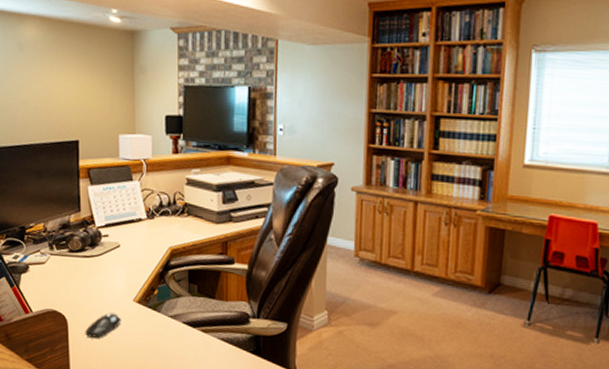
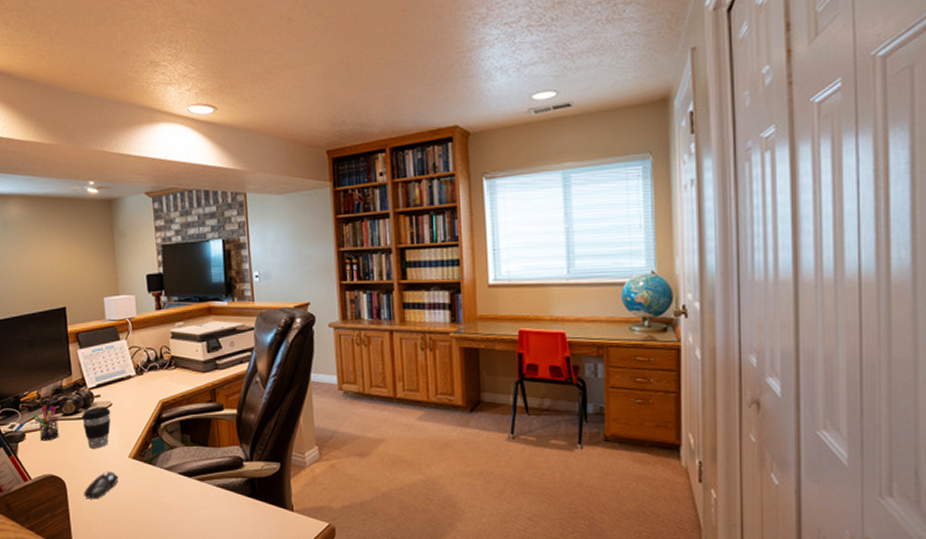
pen holder: none [39,239,64,276] -> present [33,405,59,441]
coffee cup: none [88,246,118,289] -> present [82,406,111,449]

